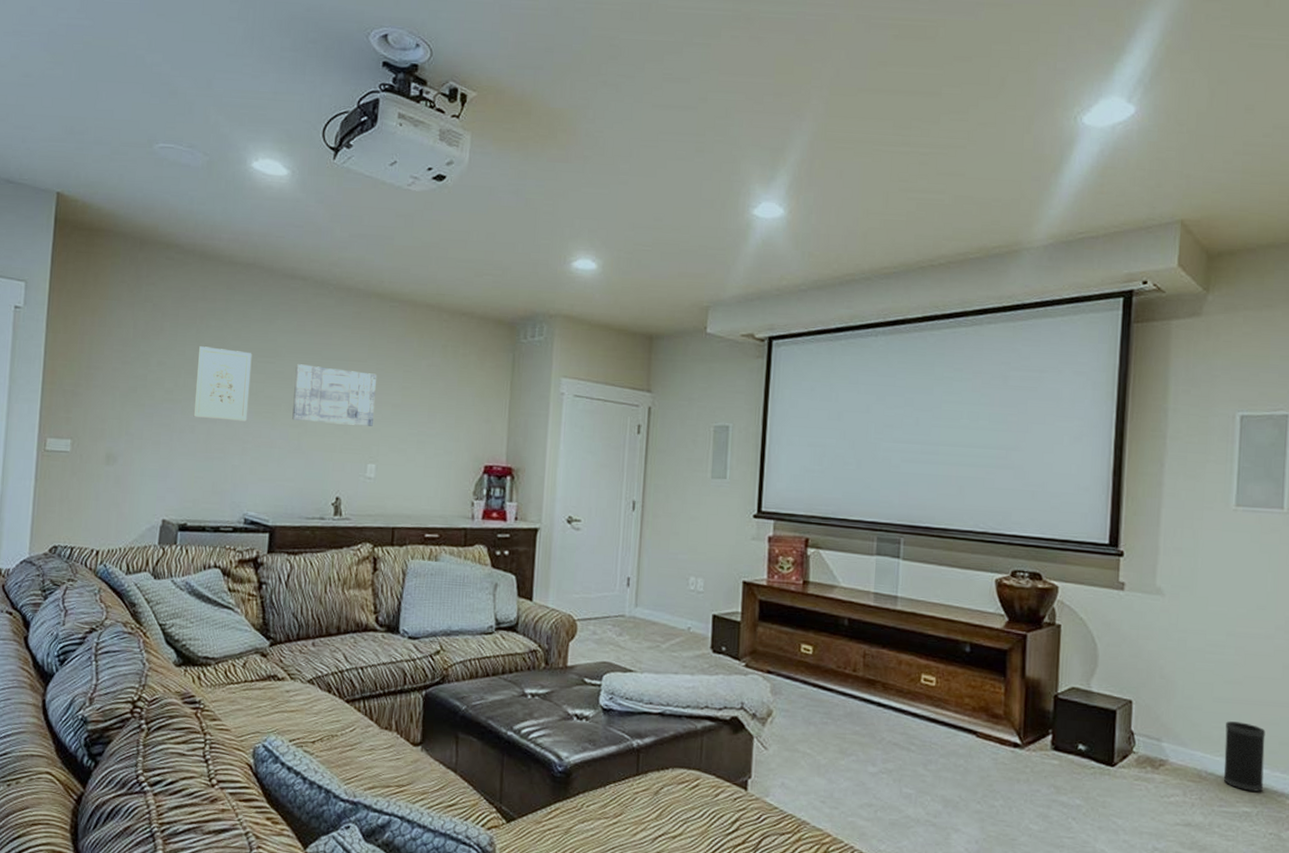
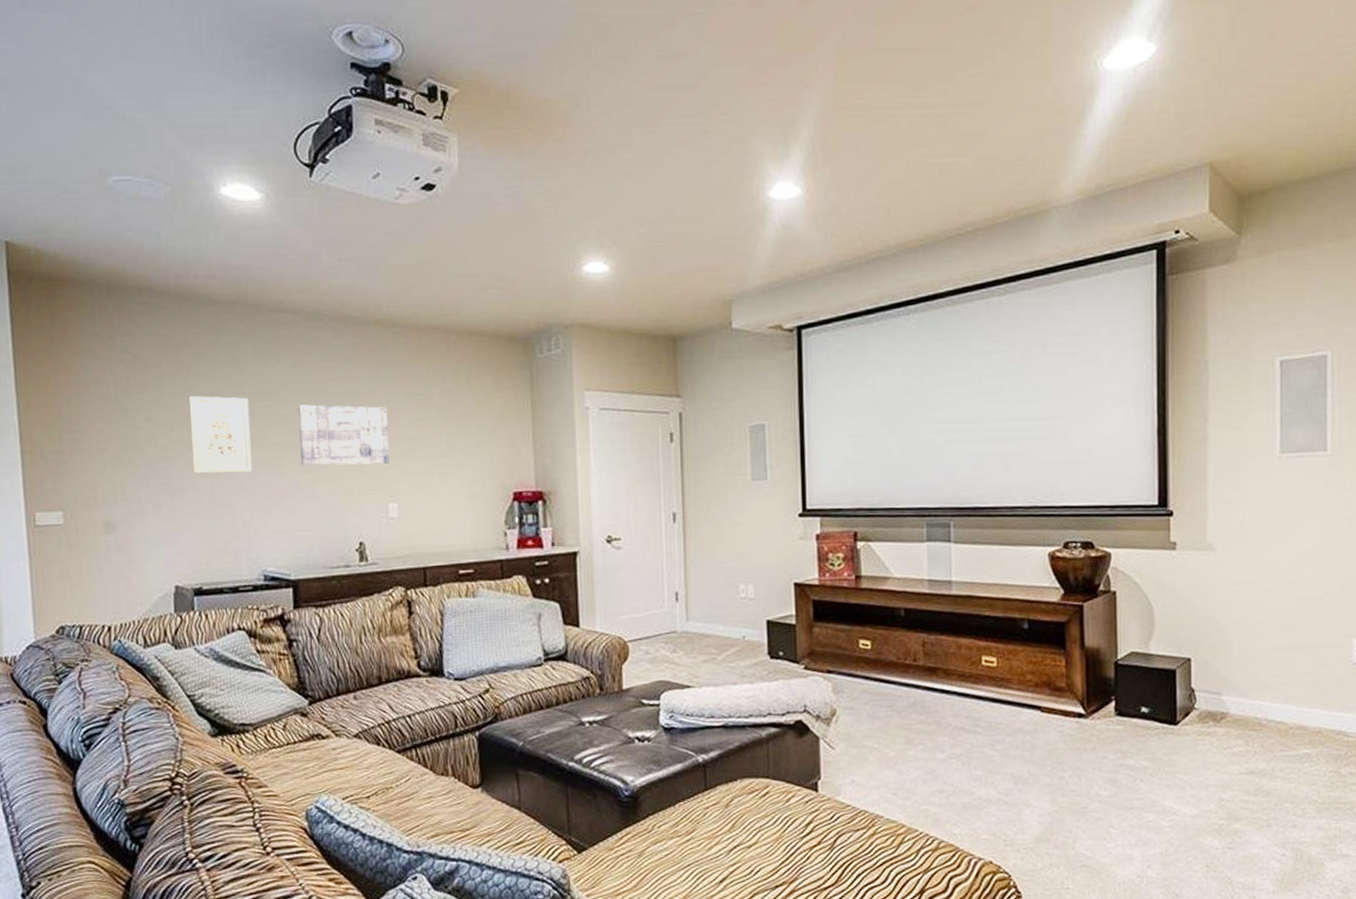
speaker: present [1223,721,1266,792] -> none [1283,667,1322,733]

